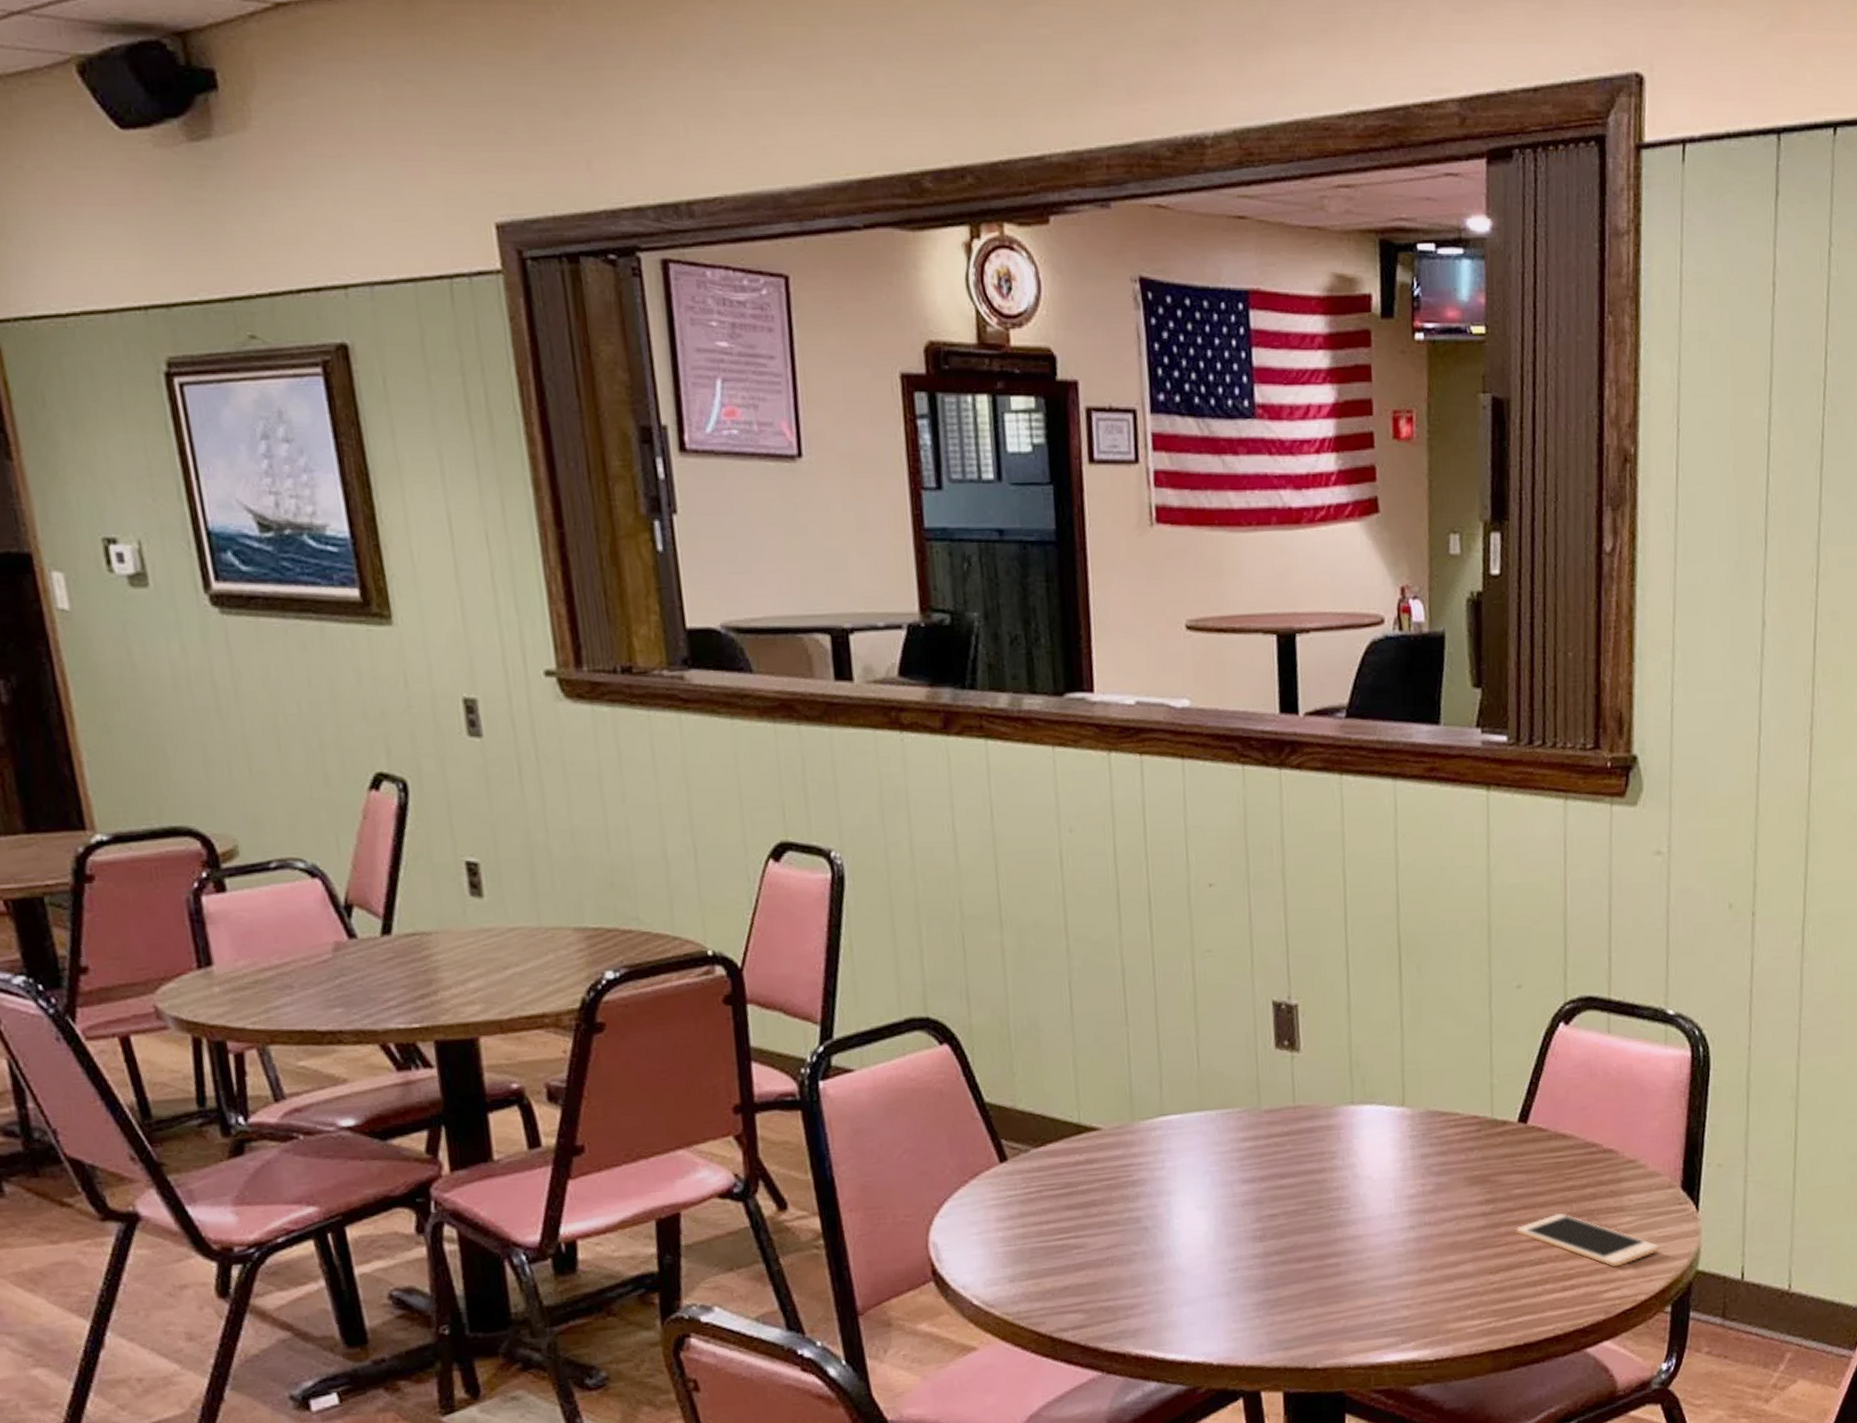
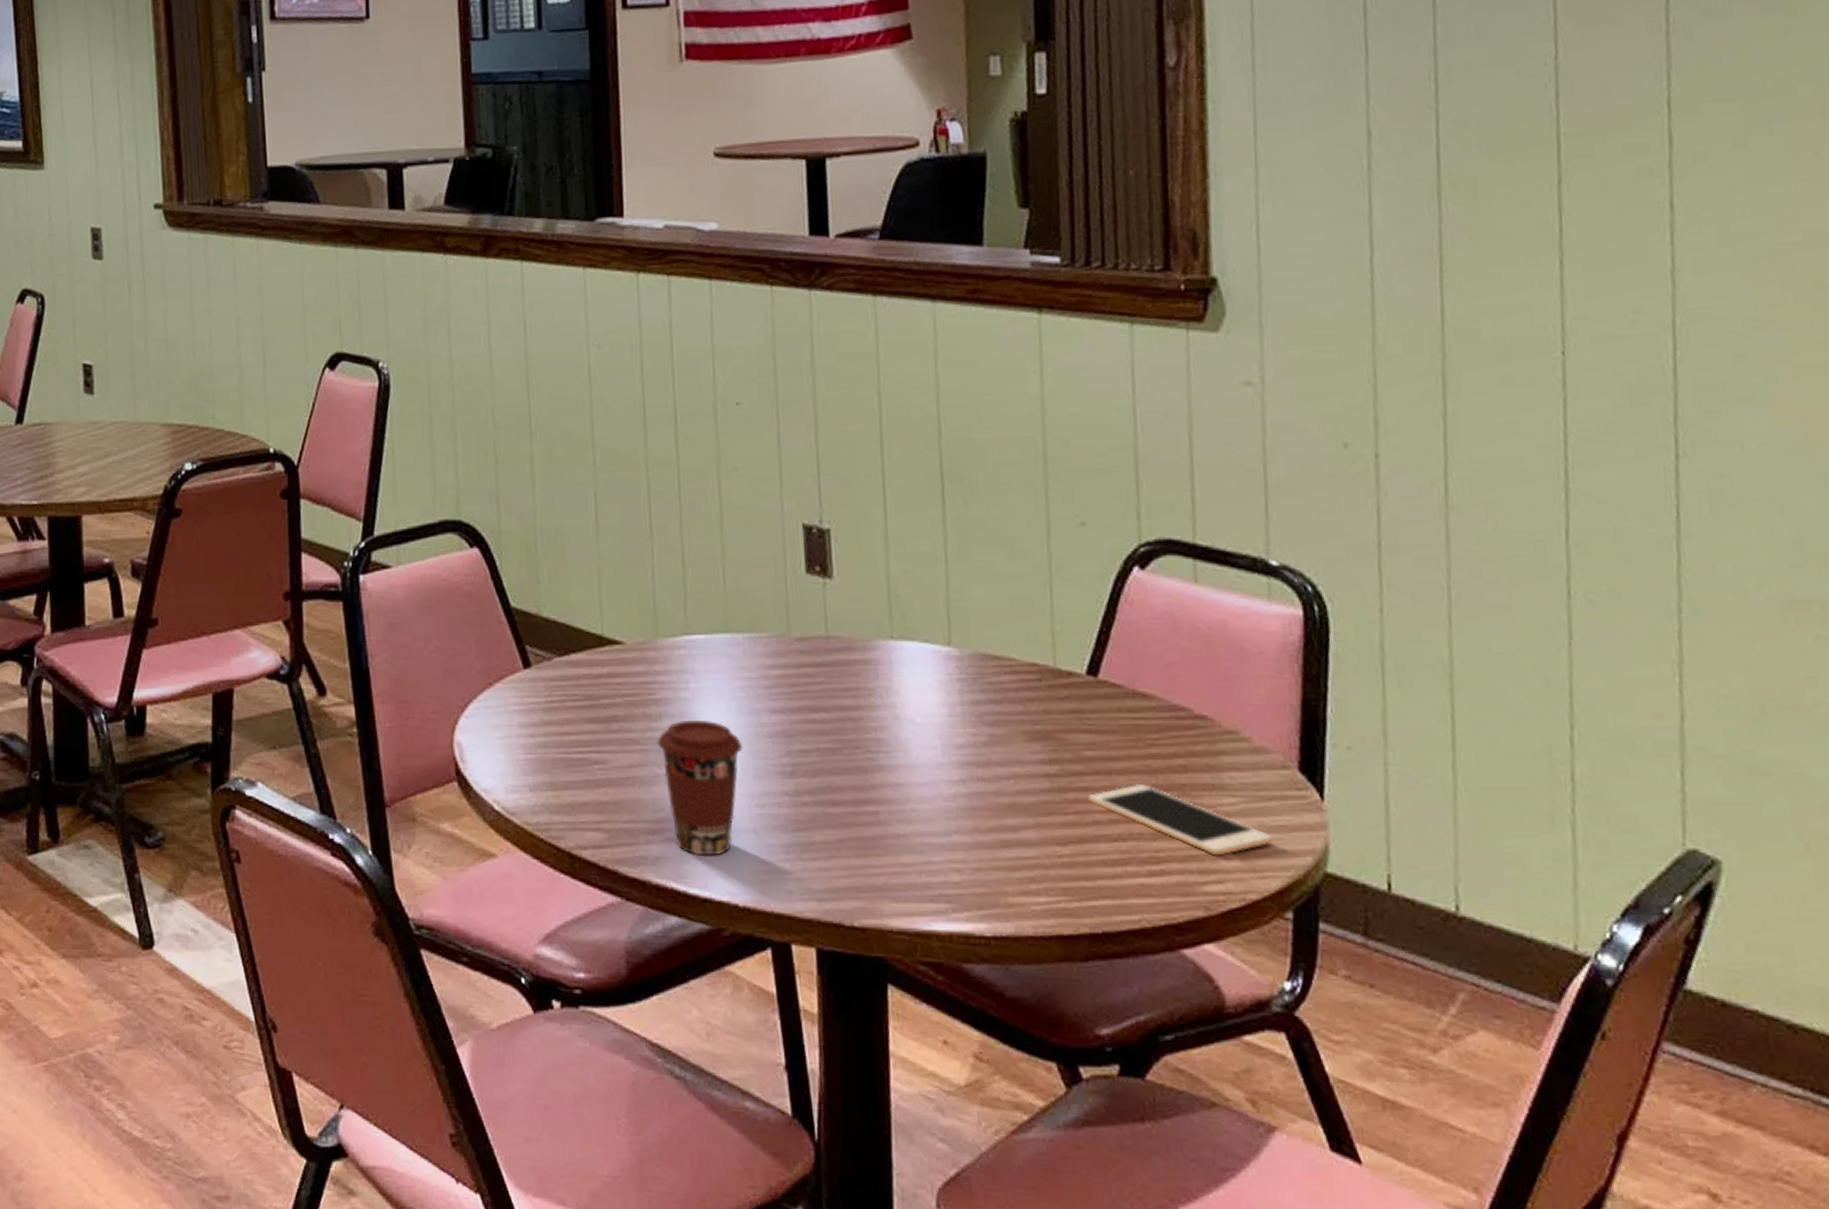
coffee cup: none [1134,1195,1217,1324] -> present [656,719,743,856]

